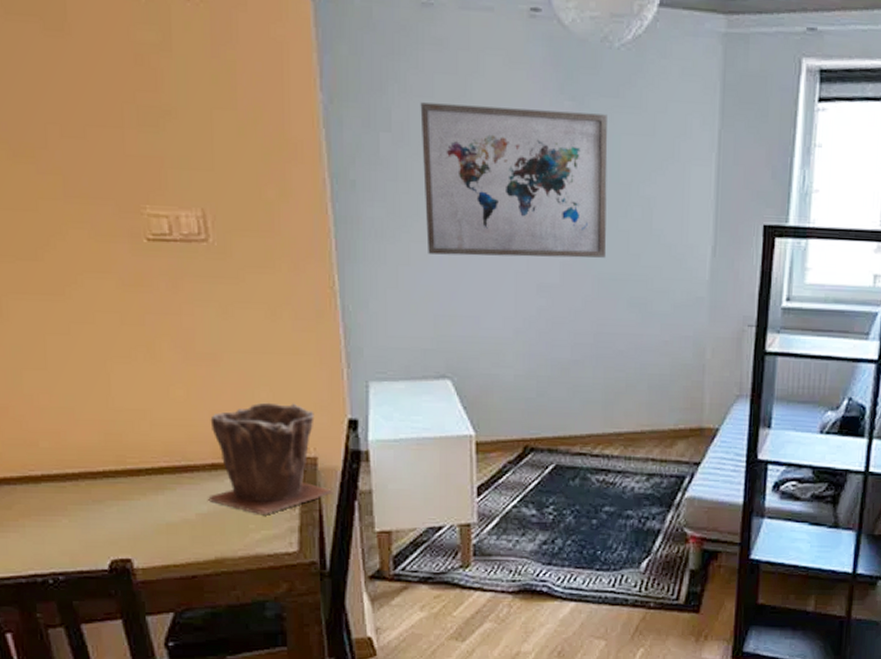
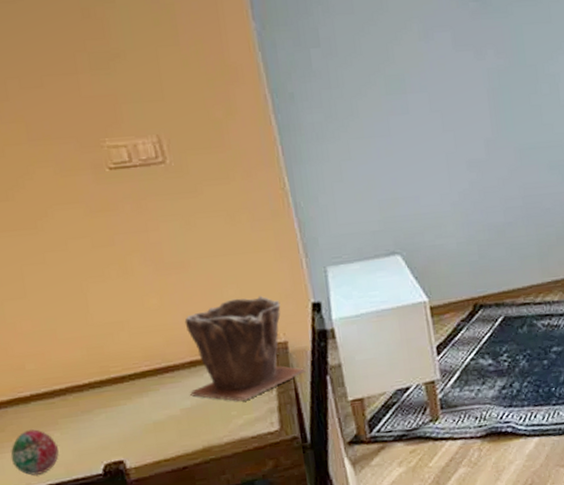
decorative egg: none [15,512,65,560] -> present [10,429,59,476]
wall art: present [420,102,608,258] -> none [343,9,524,148]

